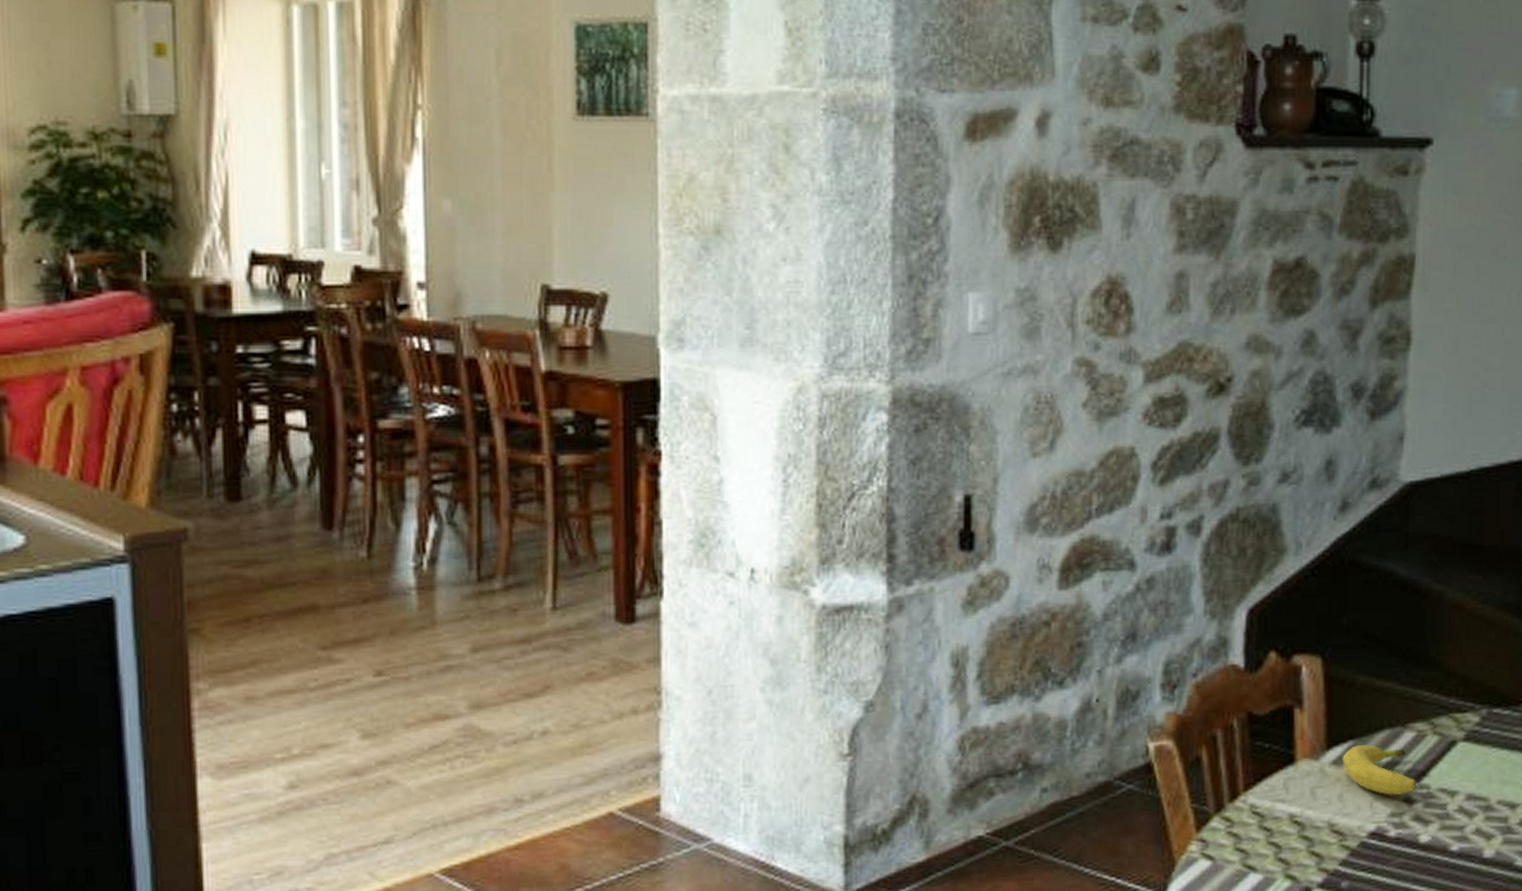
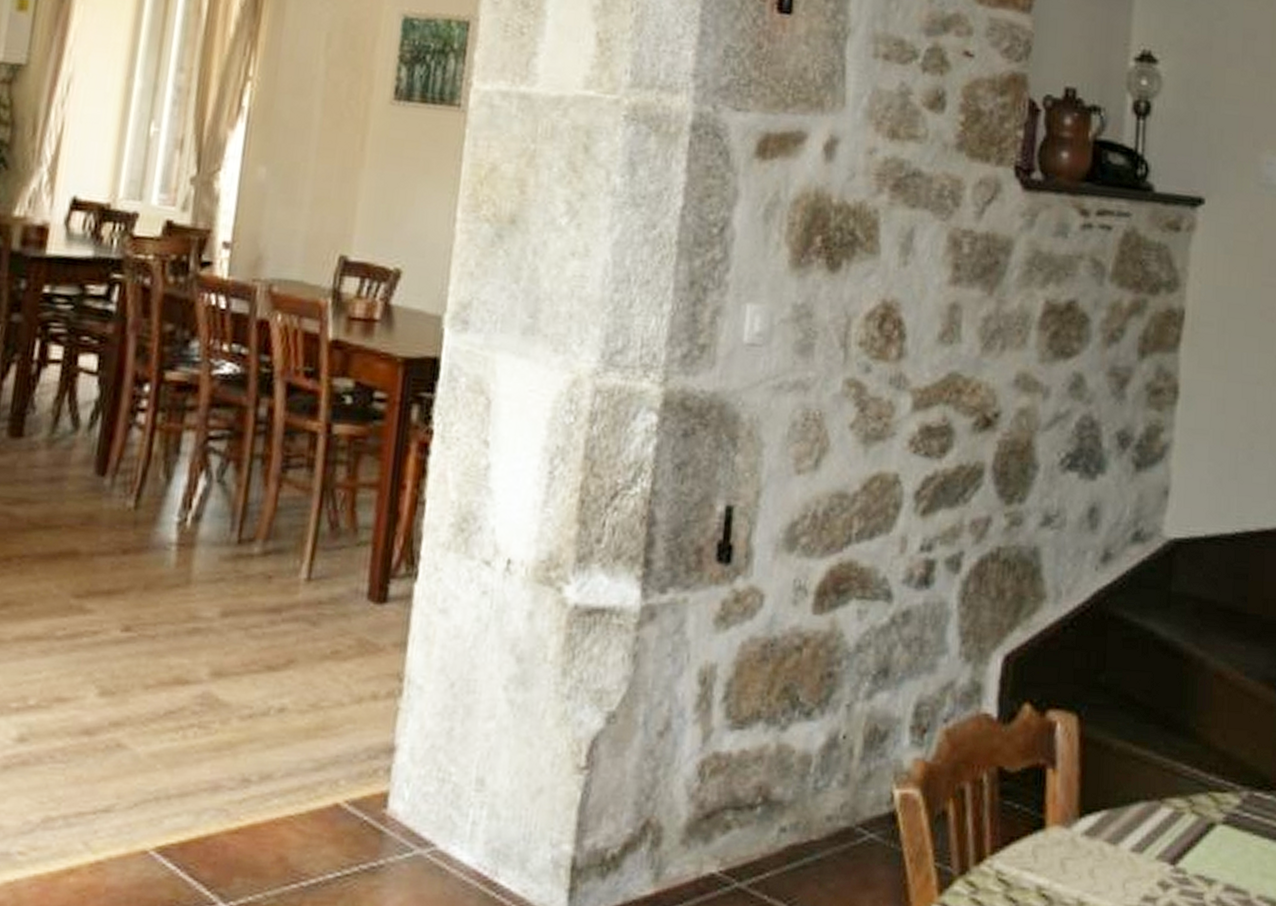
fruit: present [1342,744,1416,796] -> none [1094,816,1172,878]

